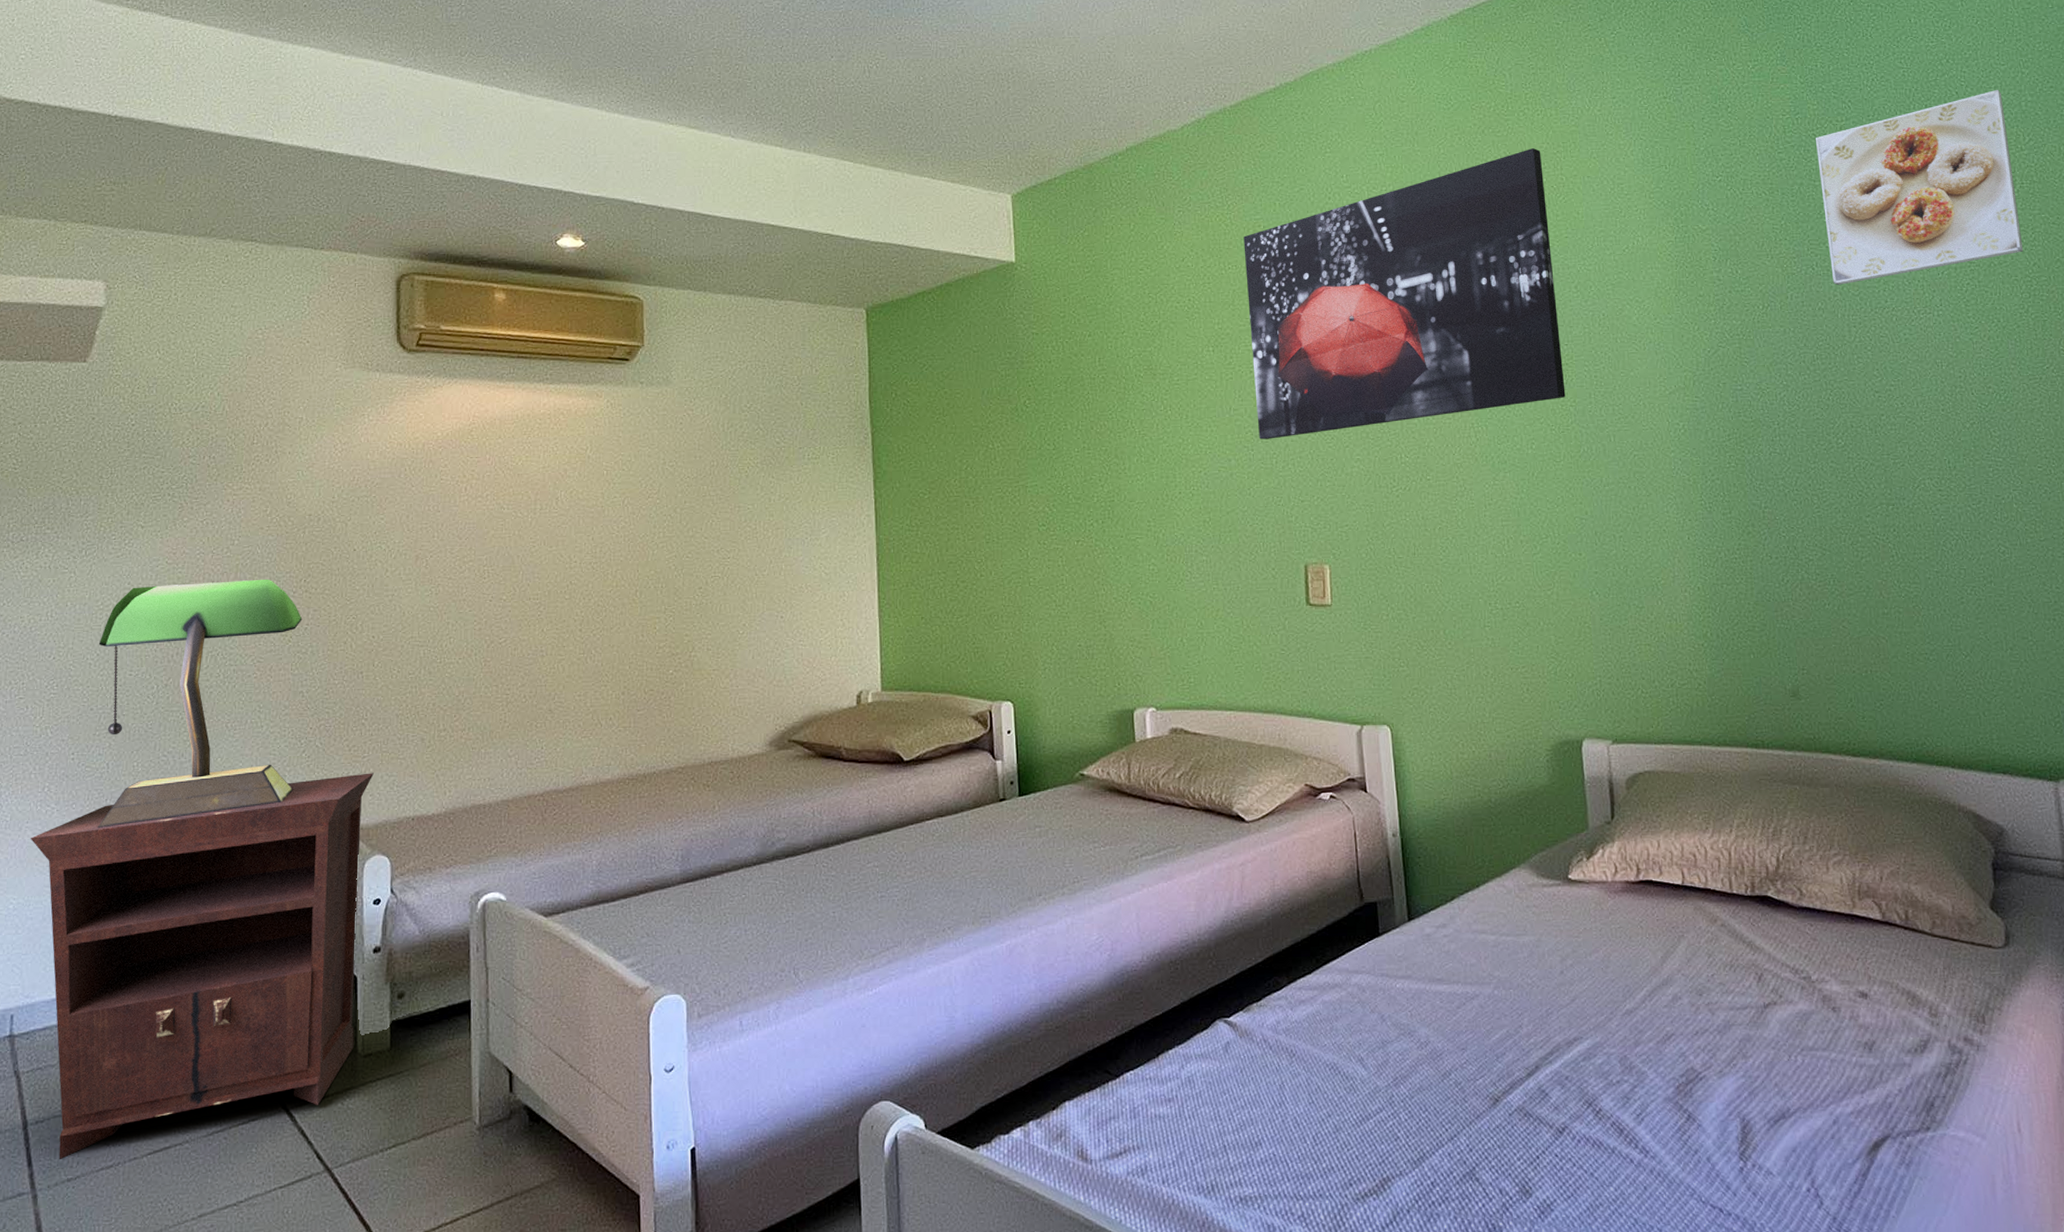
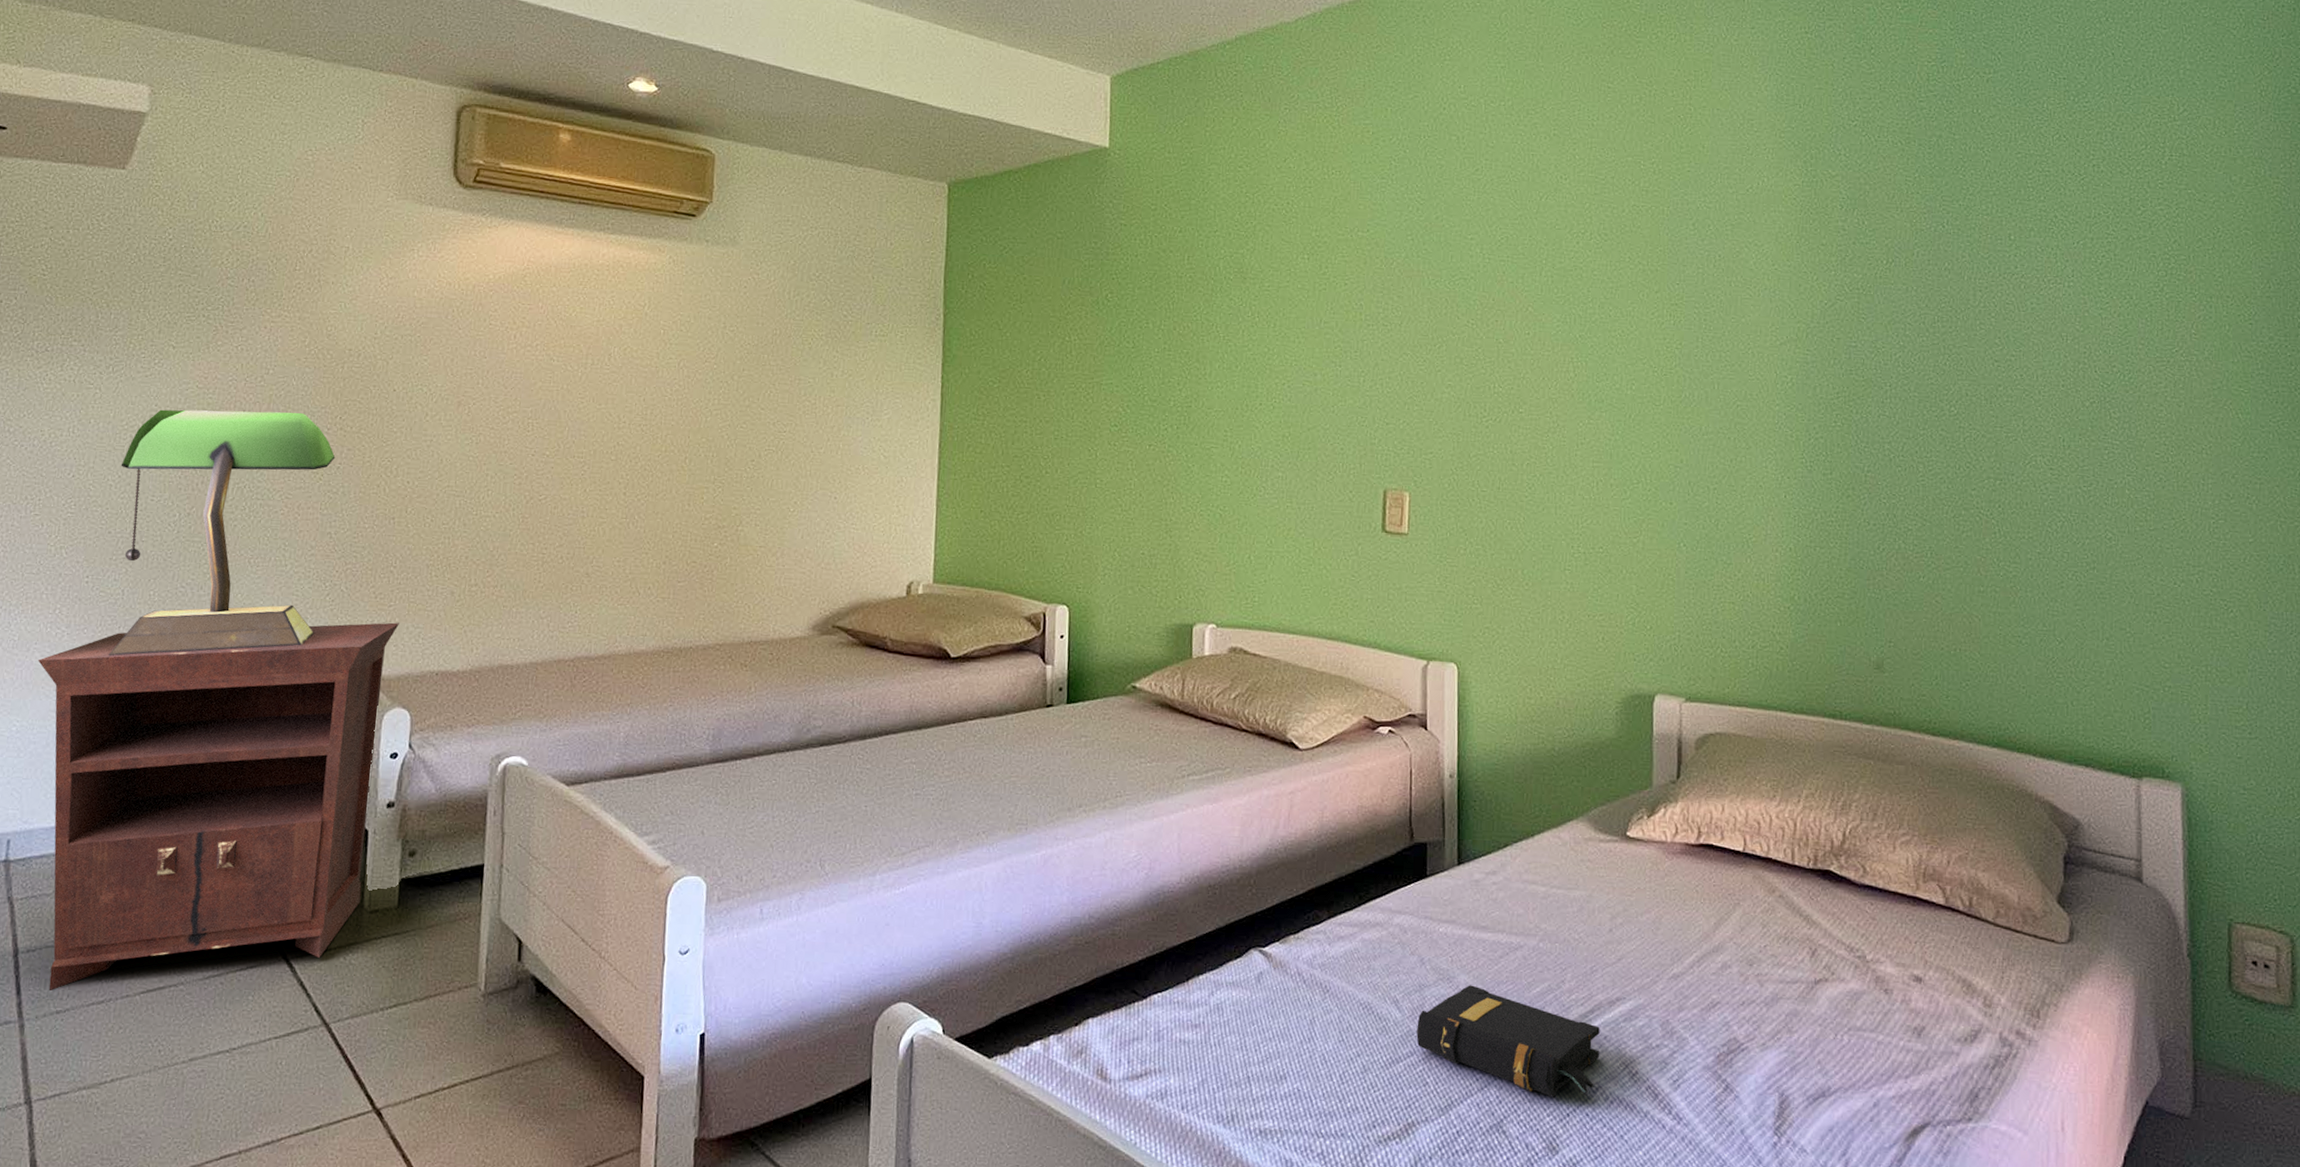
wall art: present [1243,147,1566,439] -> none [1348,73,1672,357]
book: none [1383,1037,1563,1141] -> present [1416,985,1600,1098]
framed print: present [1816,89,2024,285] -> none [1960,54,2165,246]

